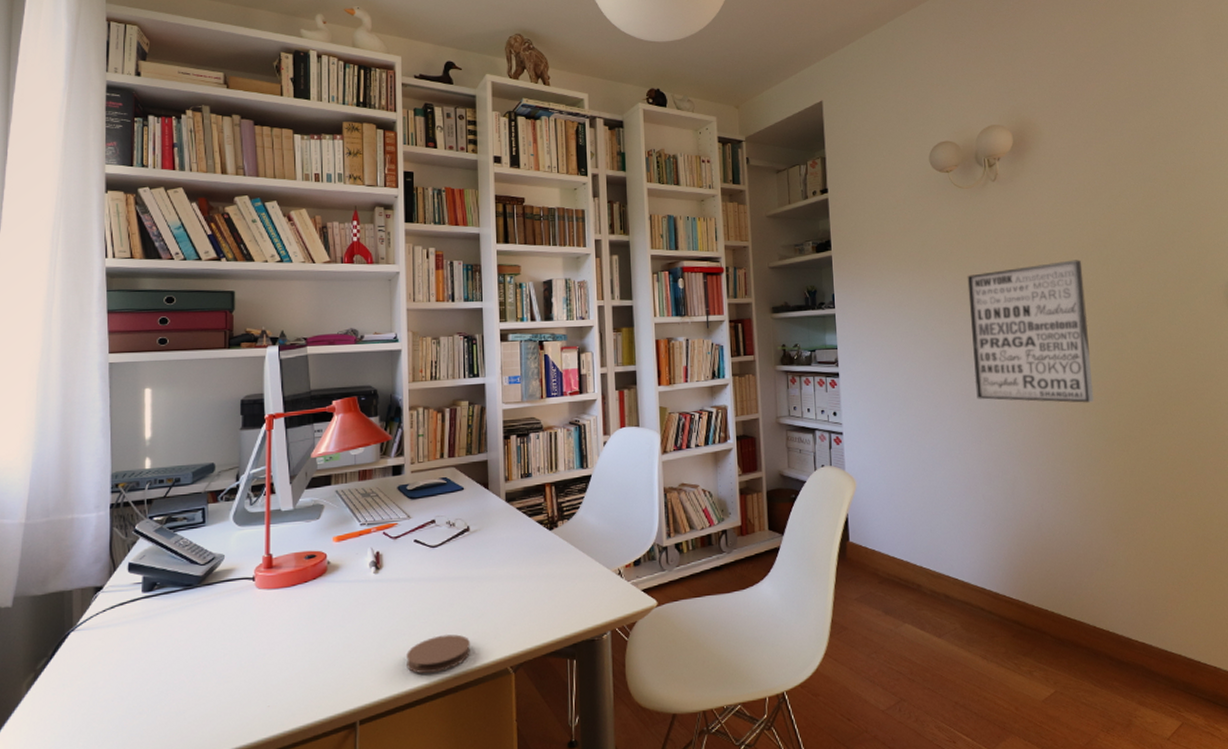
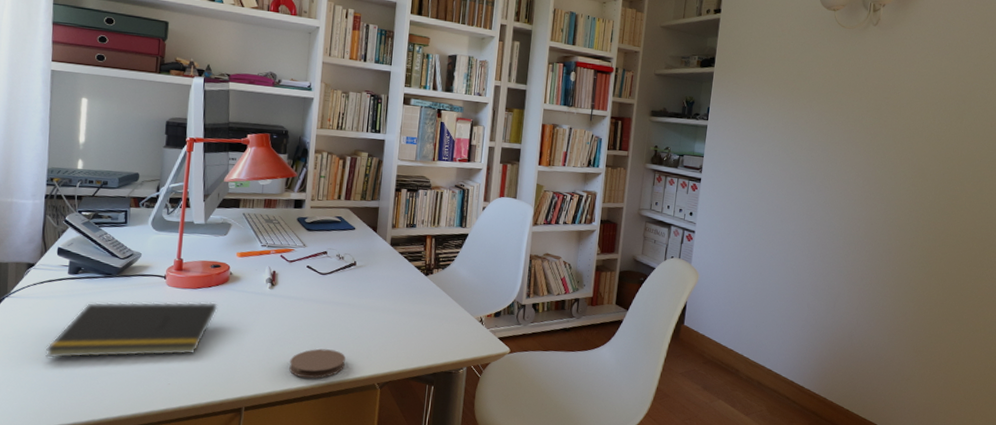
notepad: none [122,600,318,697] -> present [46,301,218,359]
wall art: present [967,259,1094,403] -> none [819,108,940,239]

